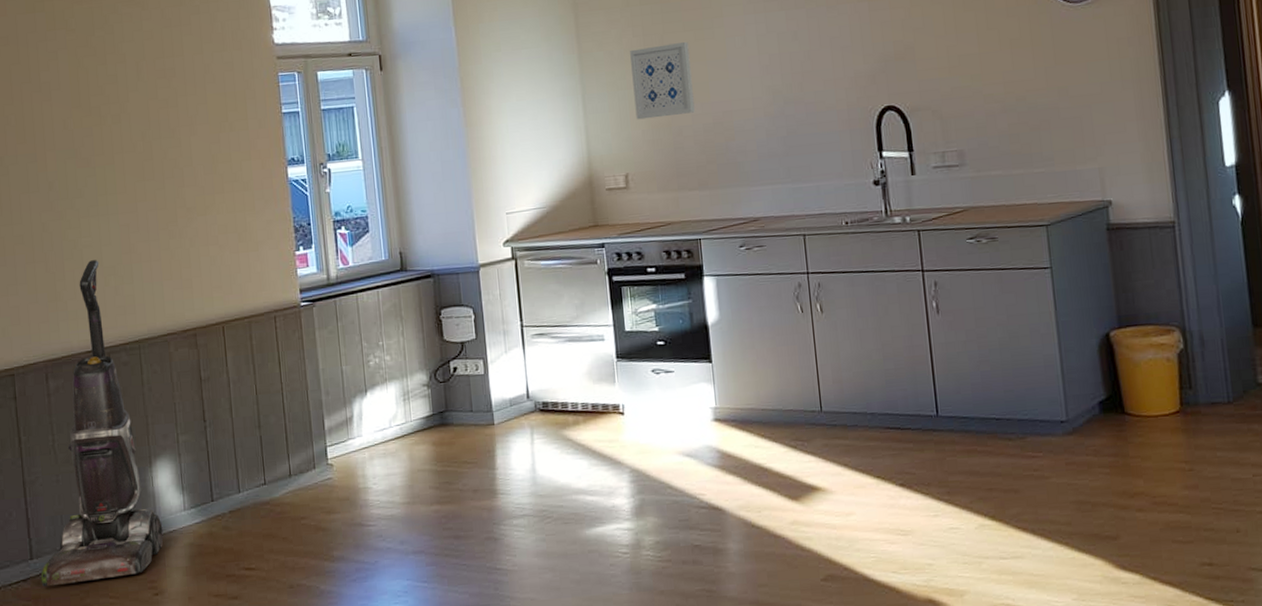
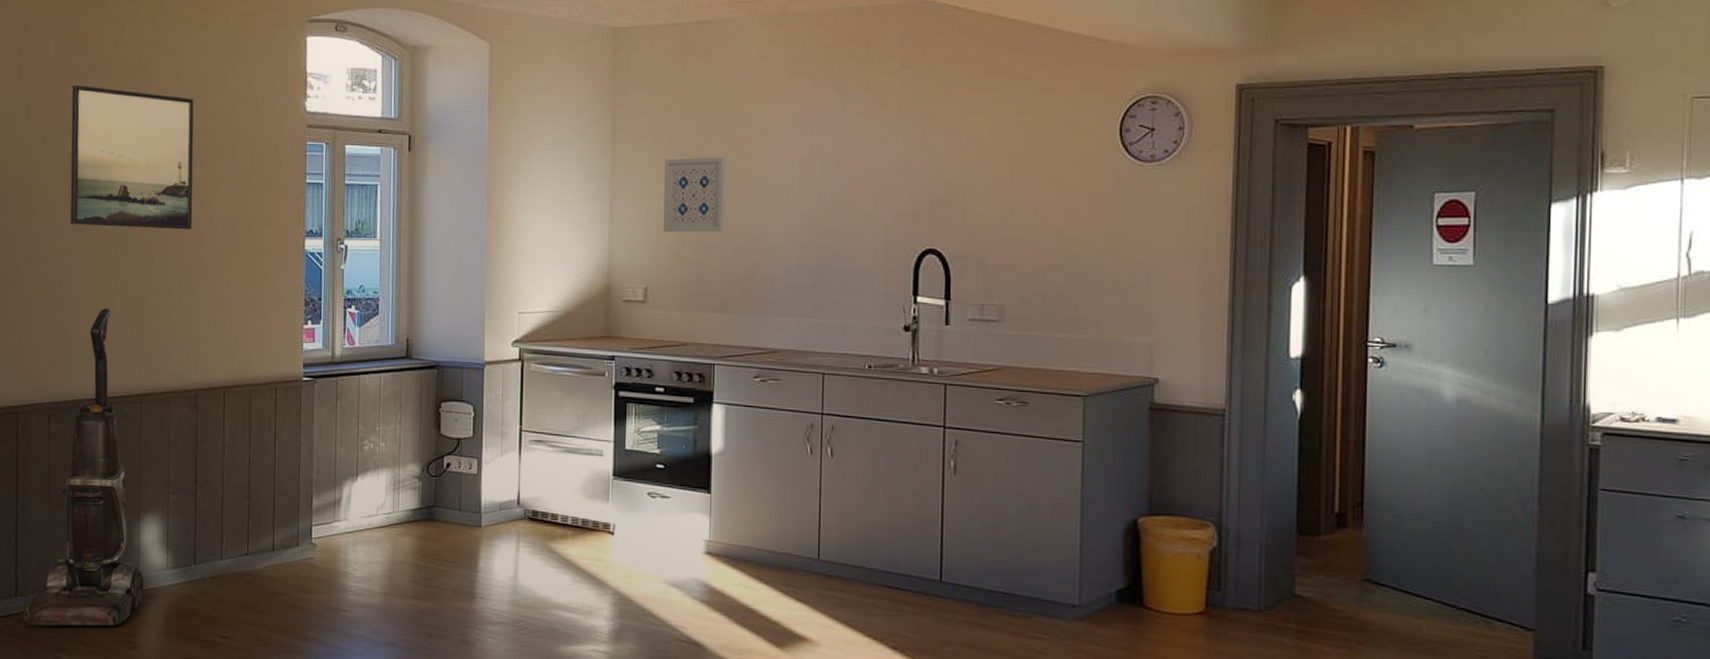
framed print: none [34,42,172,182] -> present [70,84,194,230]

